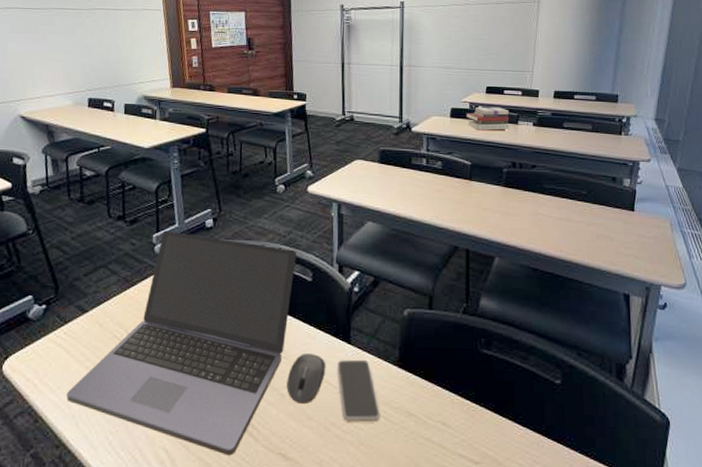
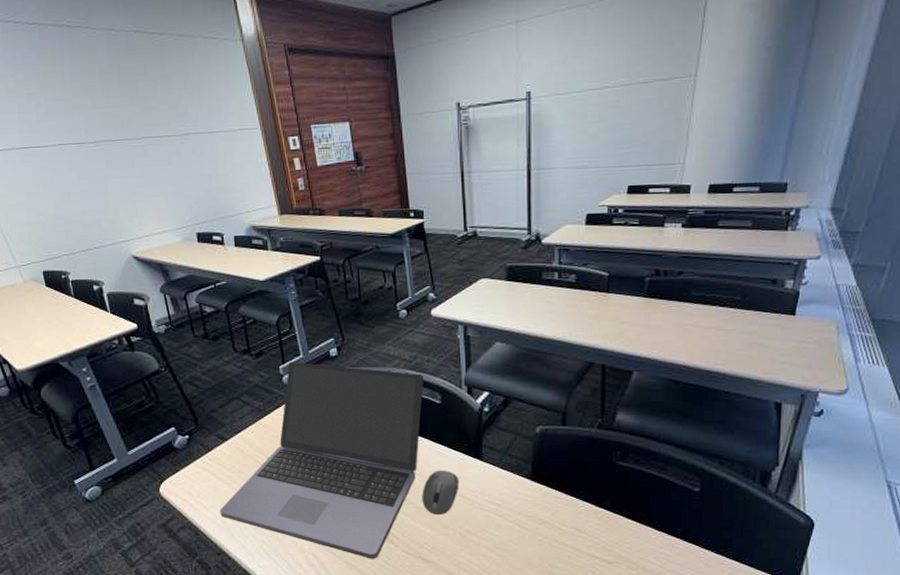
mobile phone: present [337,359,381,422] -> none [470,474,514,530]
books: present [466,107,510,131] -> none [604,209,655,238]

